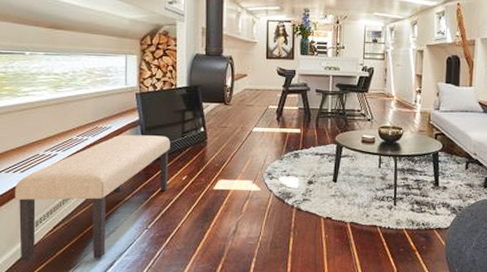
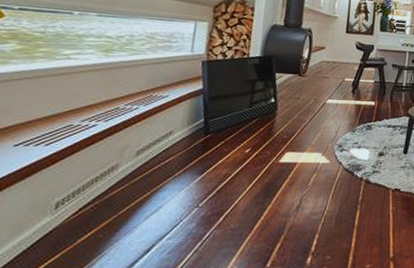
bench: present [15,134,170,261] -> none [27,104,236,252]

